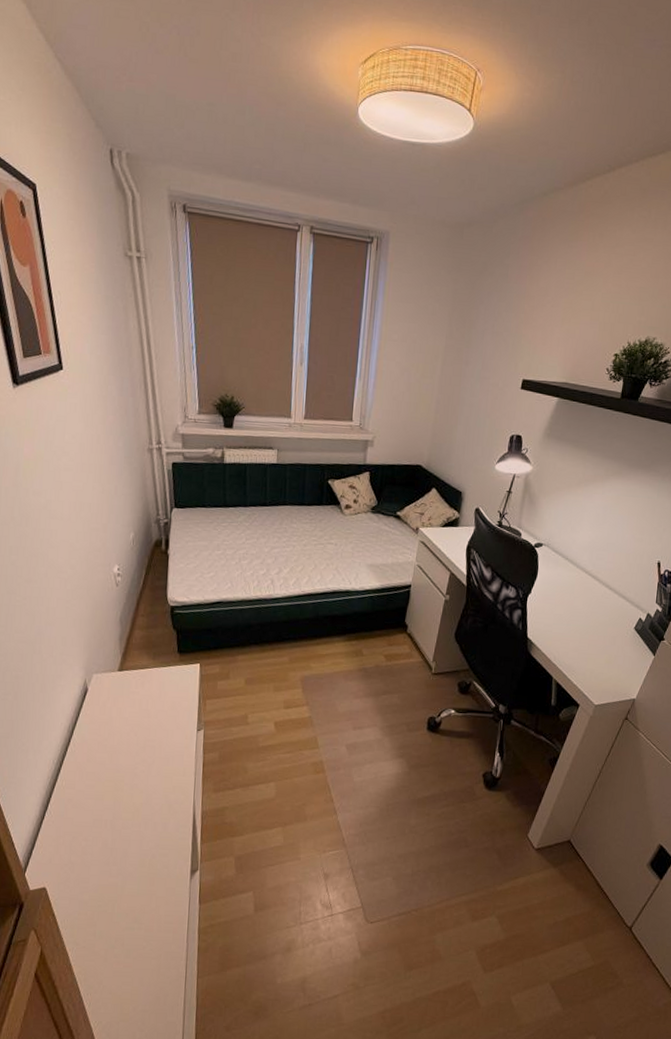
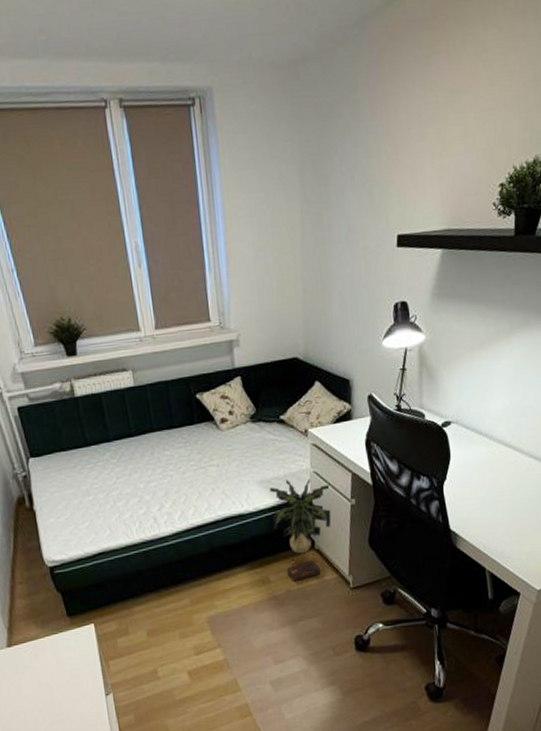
decorative plant: none [374,568,430,659] -> present [269,478,331,581]

